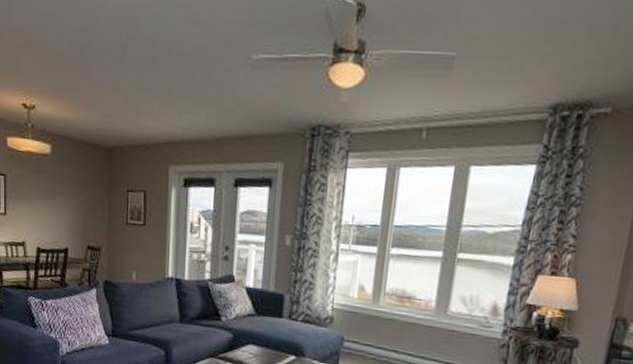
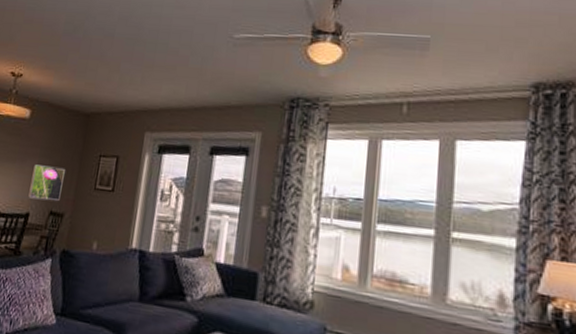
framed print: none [64,201,95,236] -> present [28,164,65,201]

